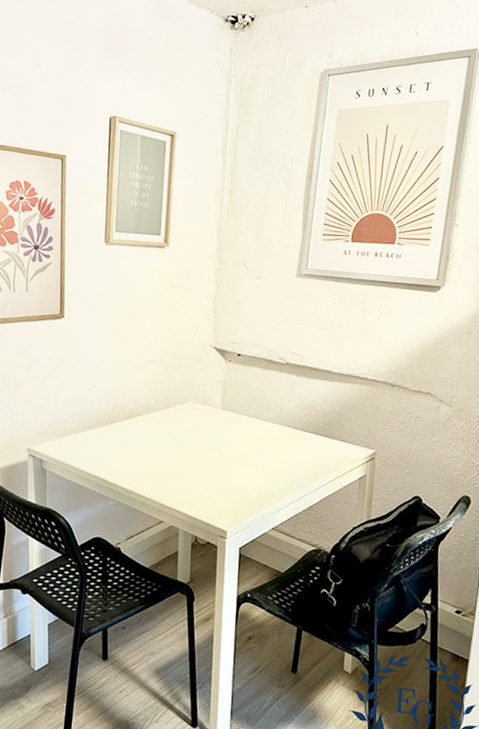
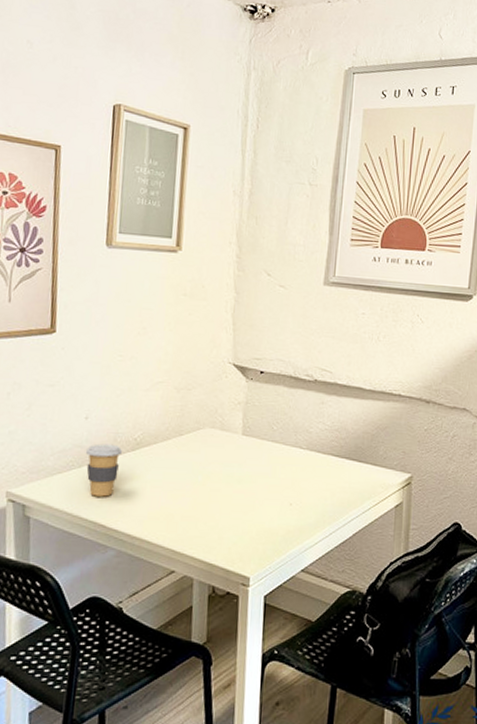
coffee cup: none [89,412,120,457] -> present [85,443,123,497]

